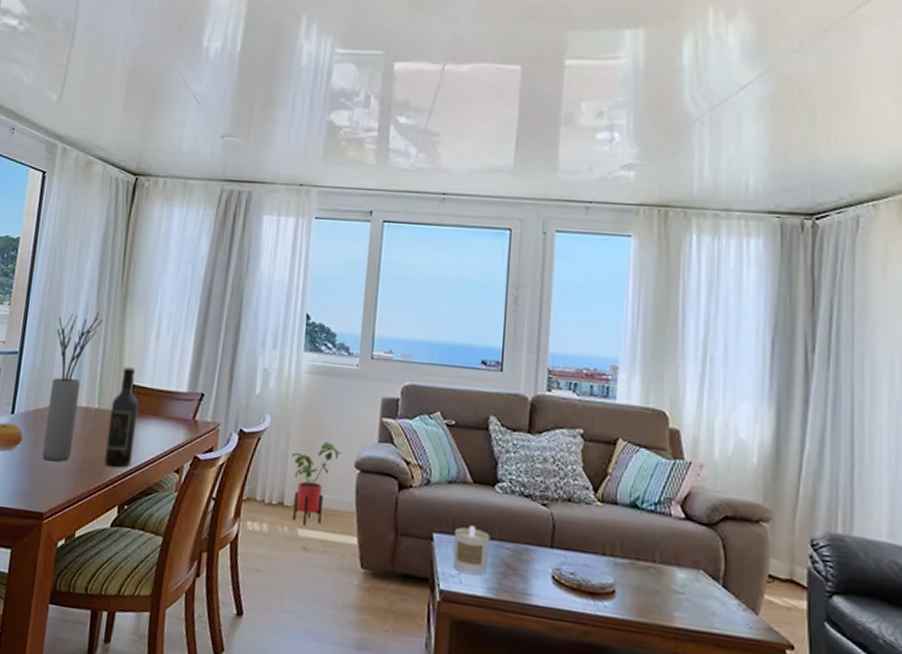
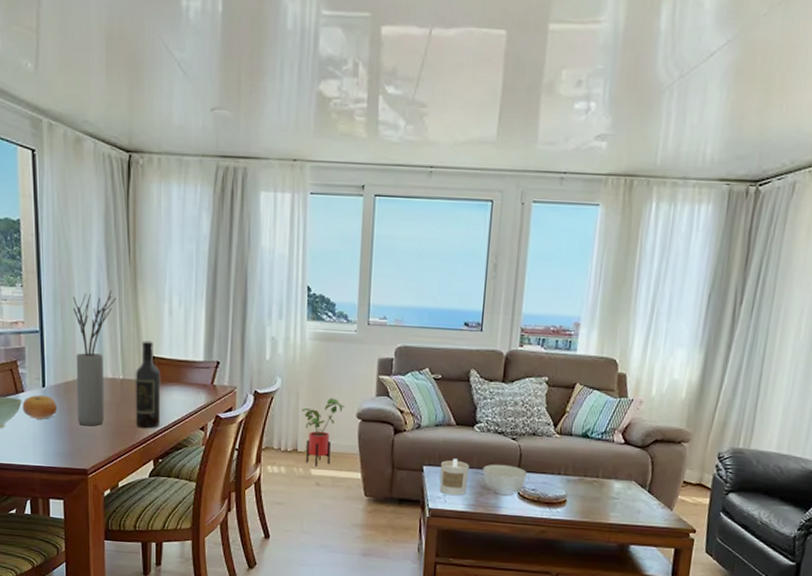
bowl: none [506,535,563,580] -> present [482,464,527,496]

